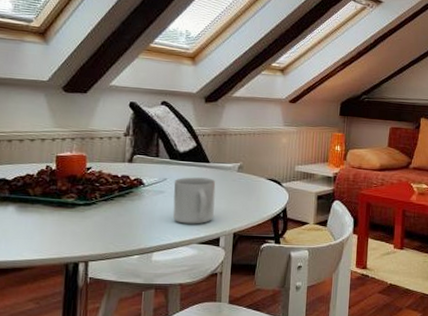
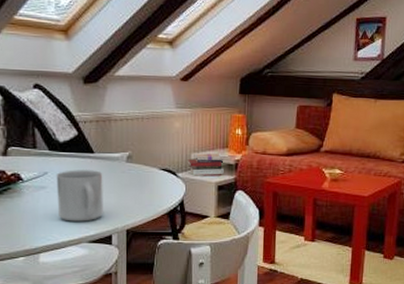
books: none [291,166,324,187] -> present [187,153,224,177]

